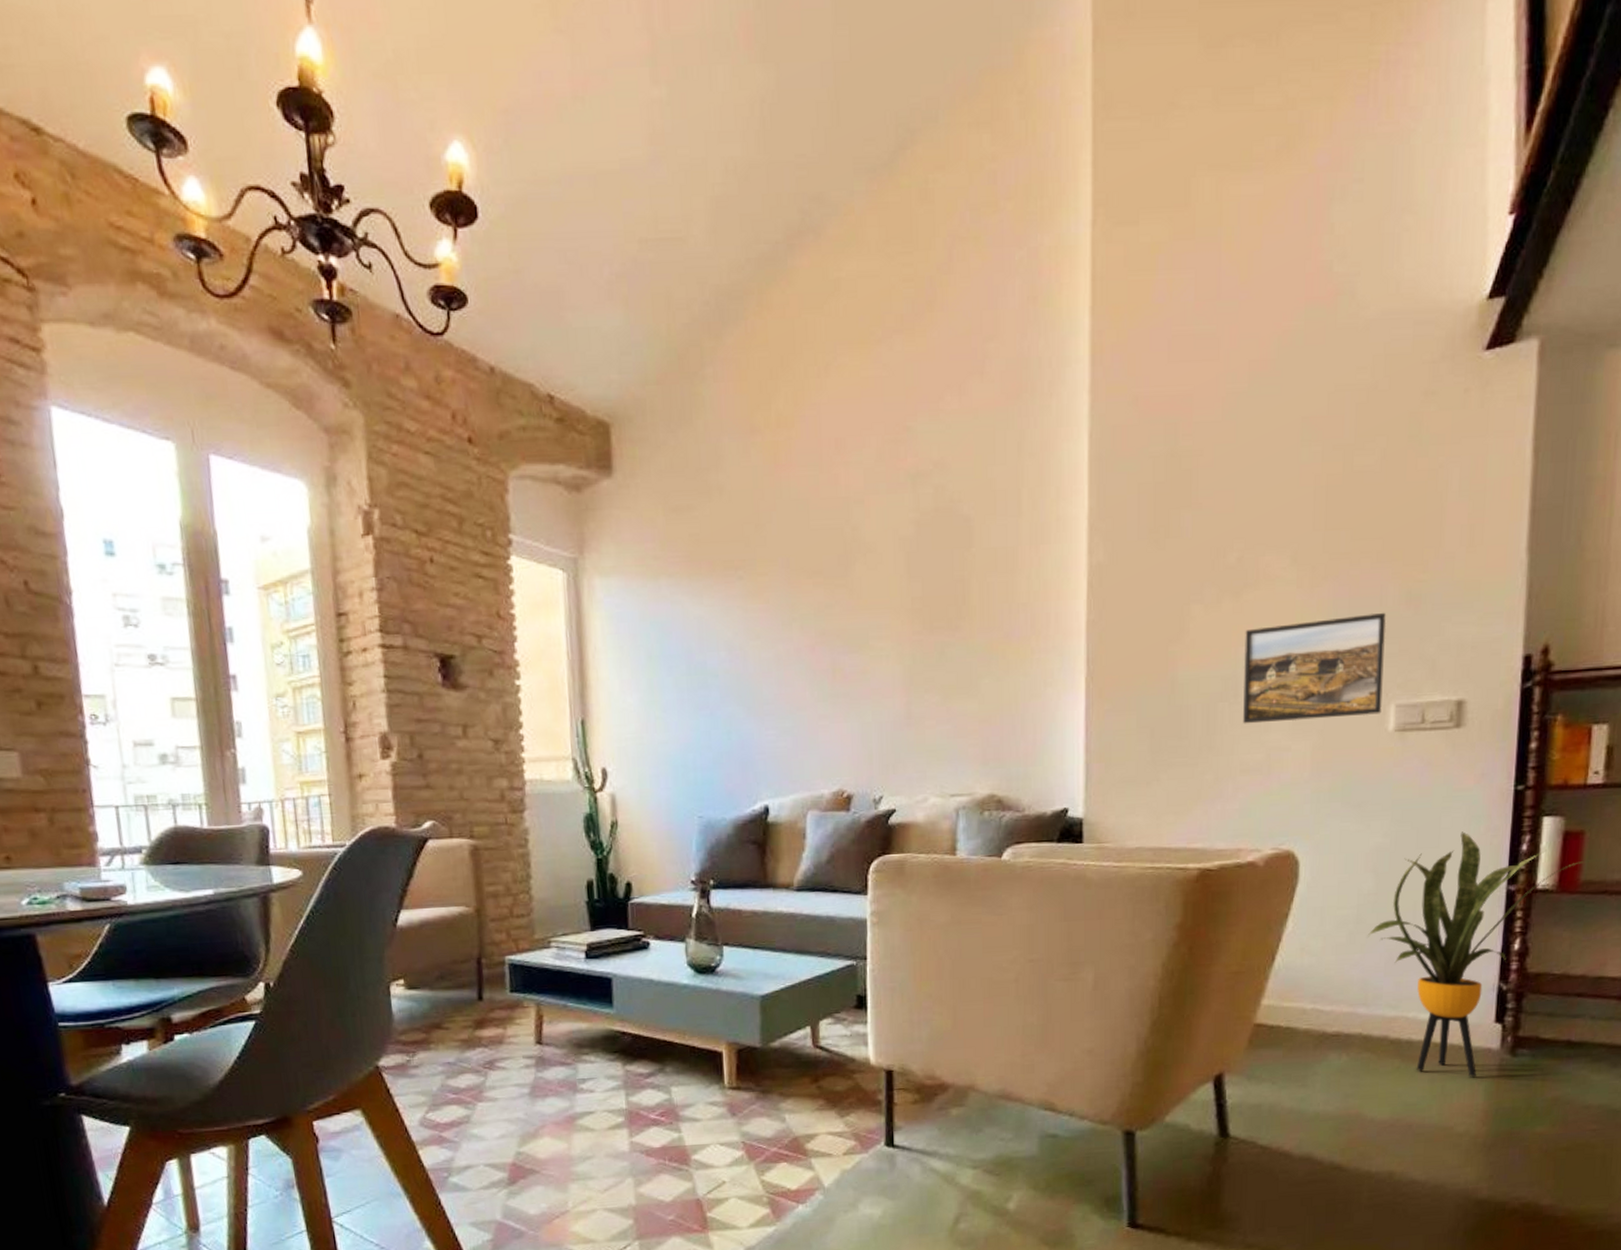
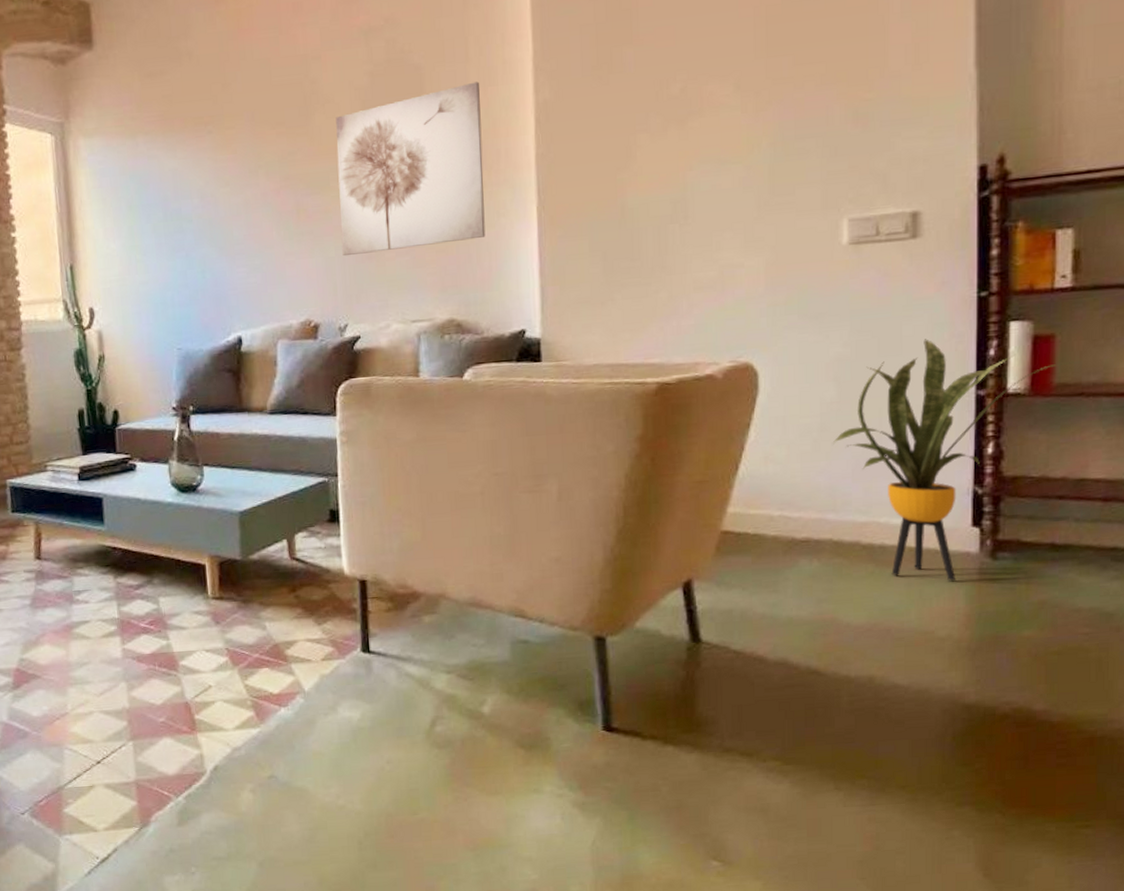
wall art: none [877,538,1032,722] -> present [336,81,486,256]
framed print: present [1243,612,1386,724] -> none [692,131,834,244]

